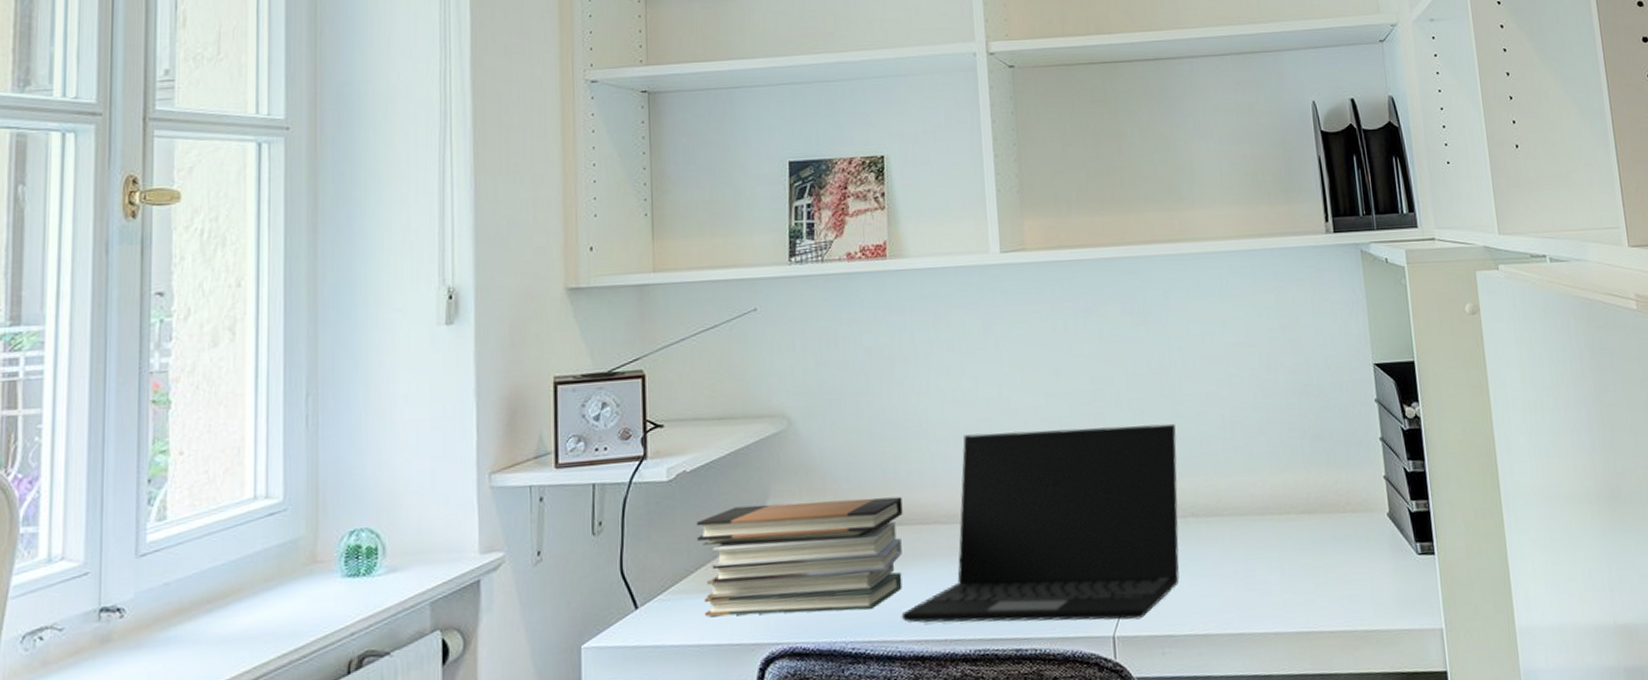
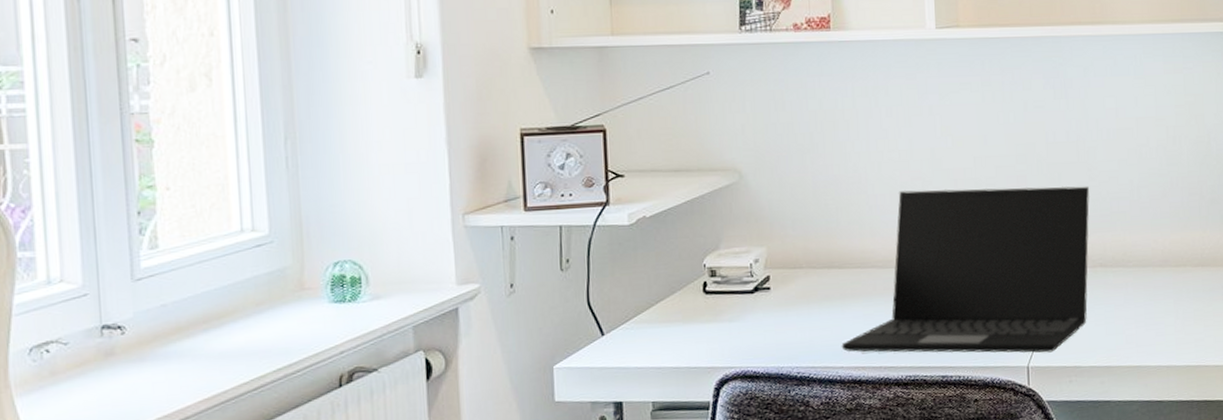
book stack: present [696,496,903,617] -> none [655,243,844,343]

